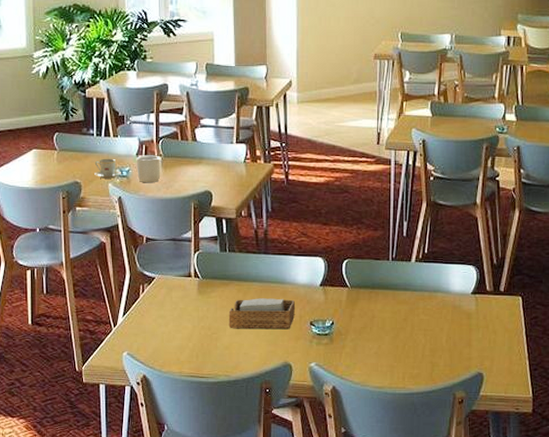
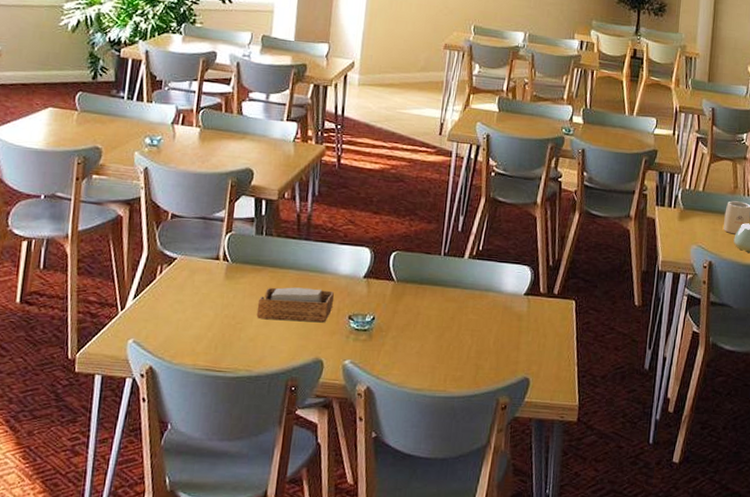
teacup: present [94,158,121,179] -> none [119,124,152,147]
mug: present [136,155,161,183] -> none [169,124,199,155]

